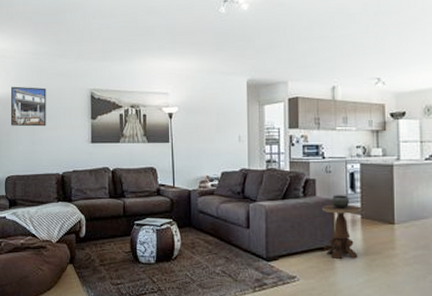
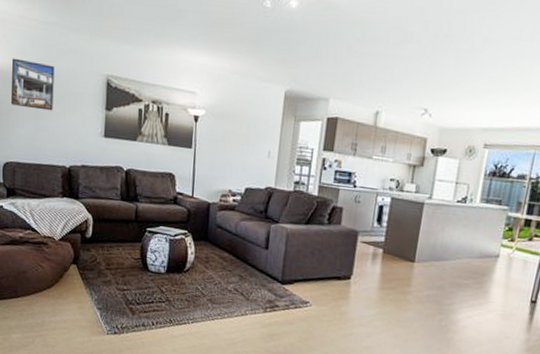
side table: present [321,195,360,260] -> none [342,226,384,292]

